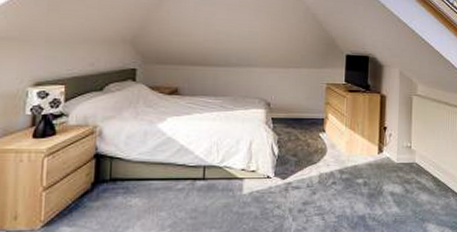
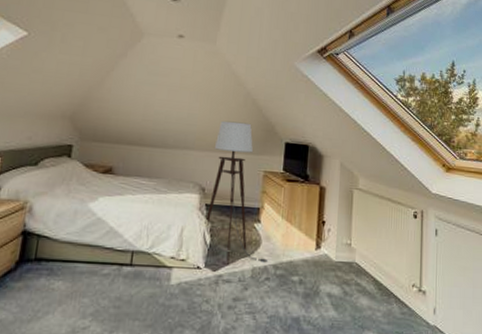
floor lamp: none [272,36,333,173] -> present [205,120,268,265]

